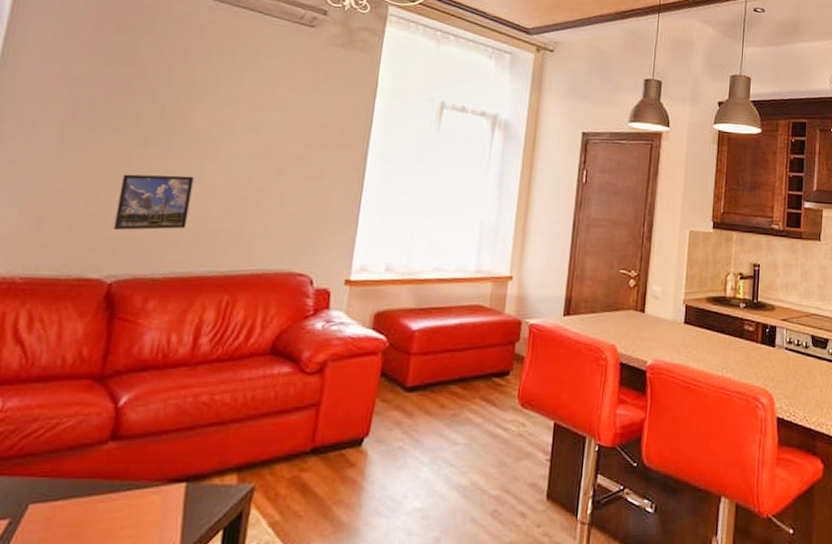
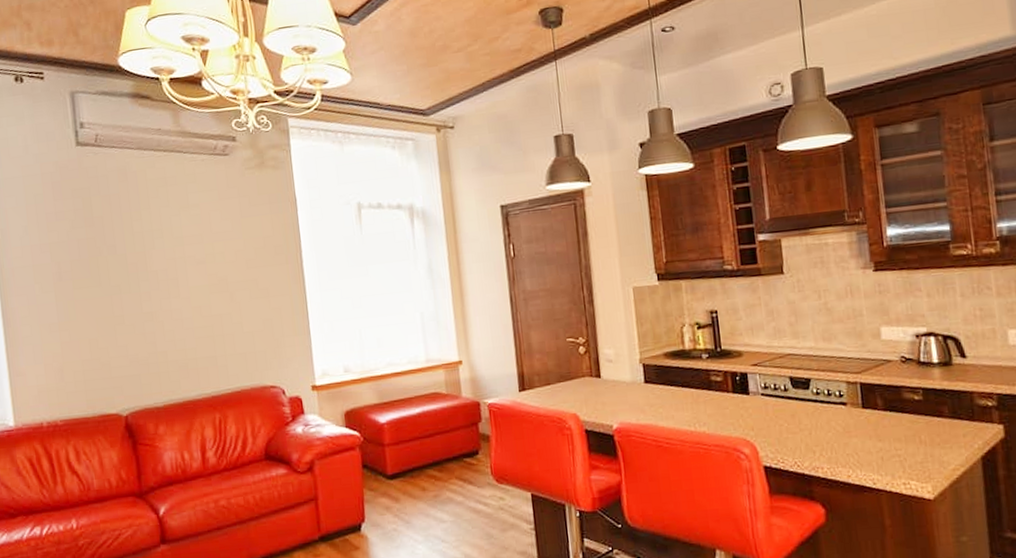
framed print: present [113,174,194,230] -> none [110,314,171,370]

